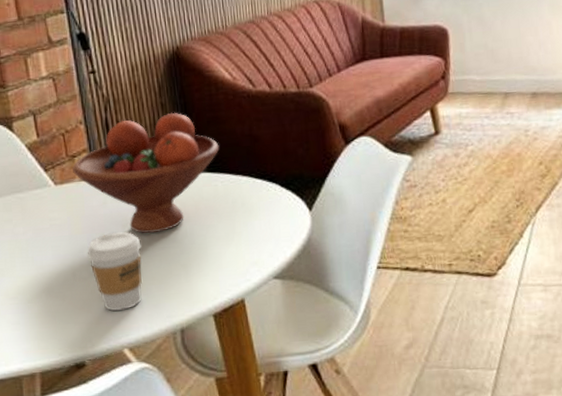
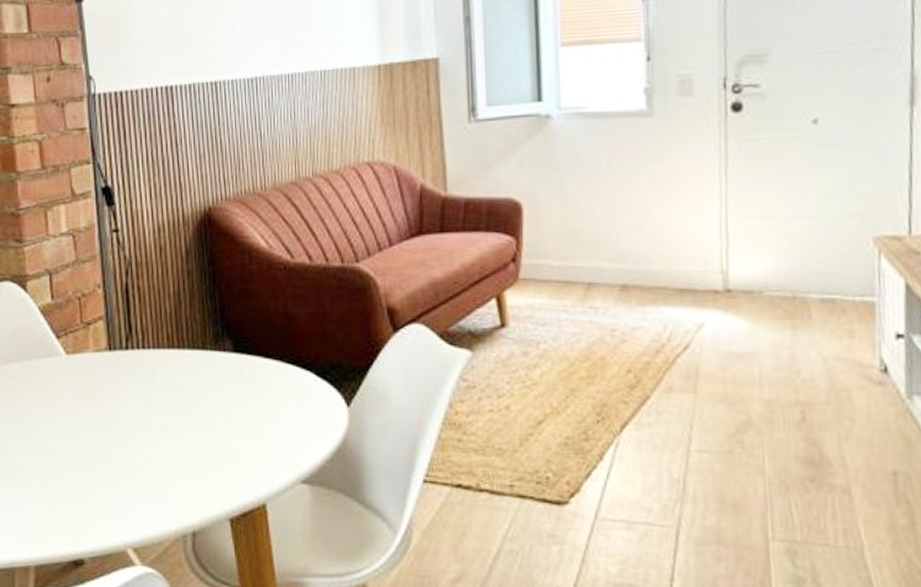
fruit bowl: present [72,112,220,234] -> none [87,281,249,418]
coffee cup: present [87,231,142,311] -> none [95,412,155,503]

